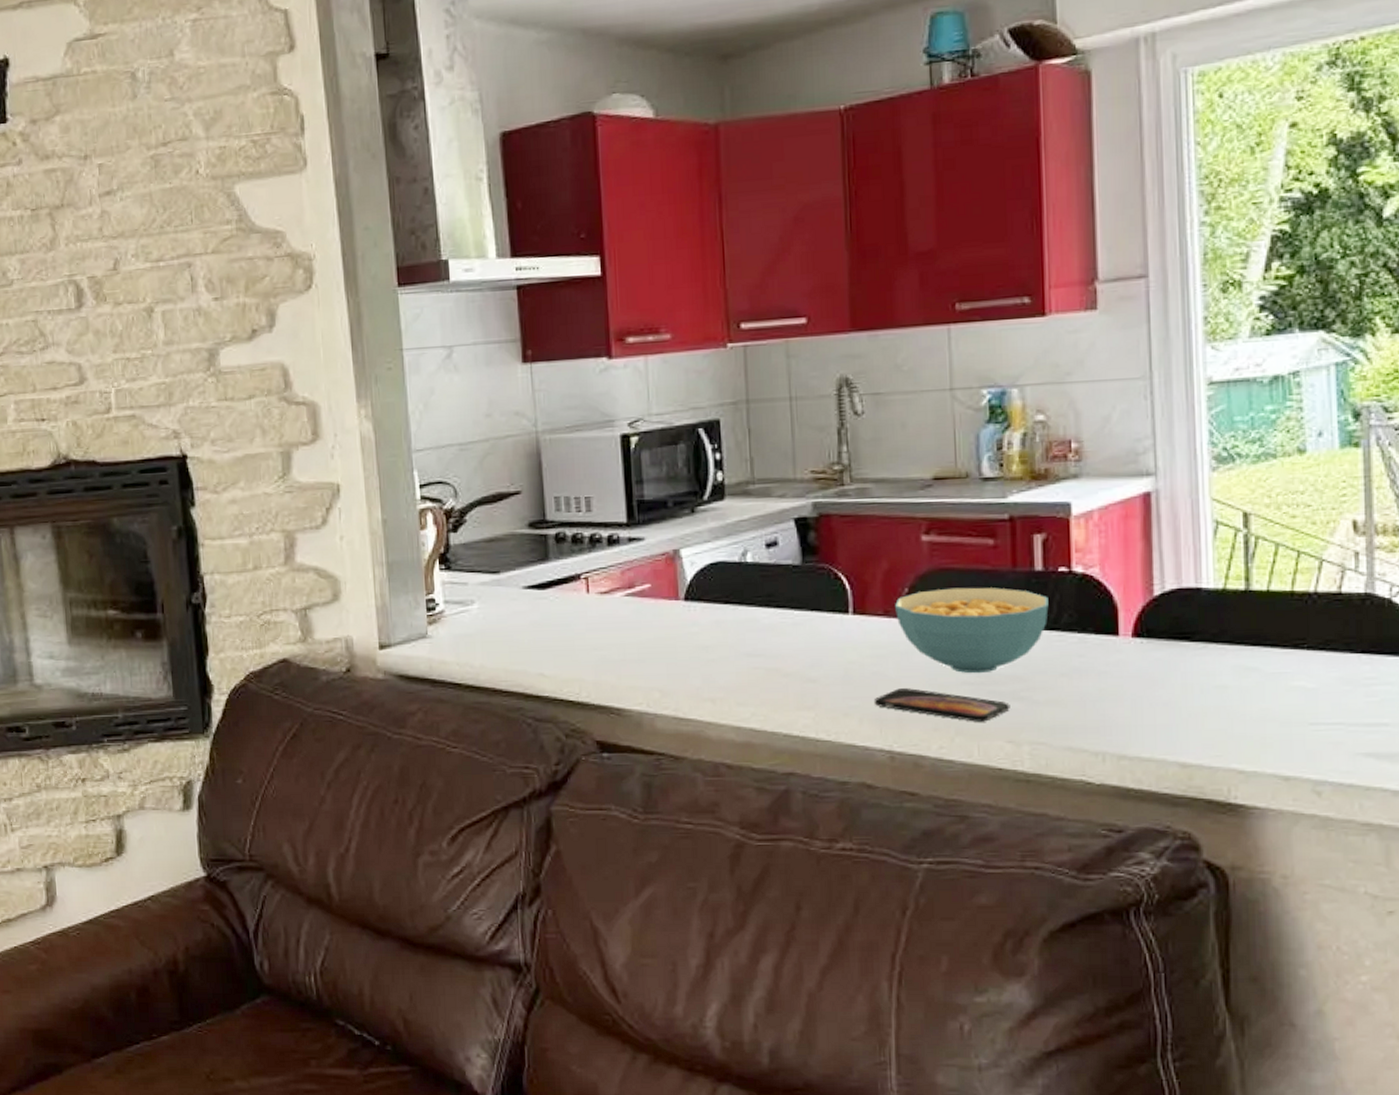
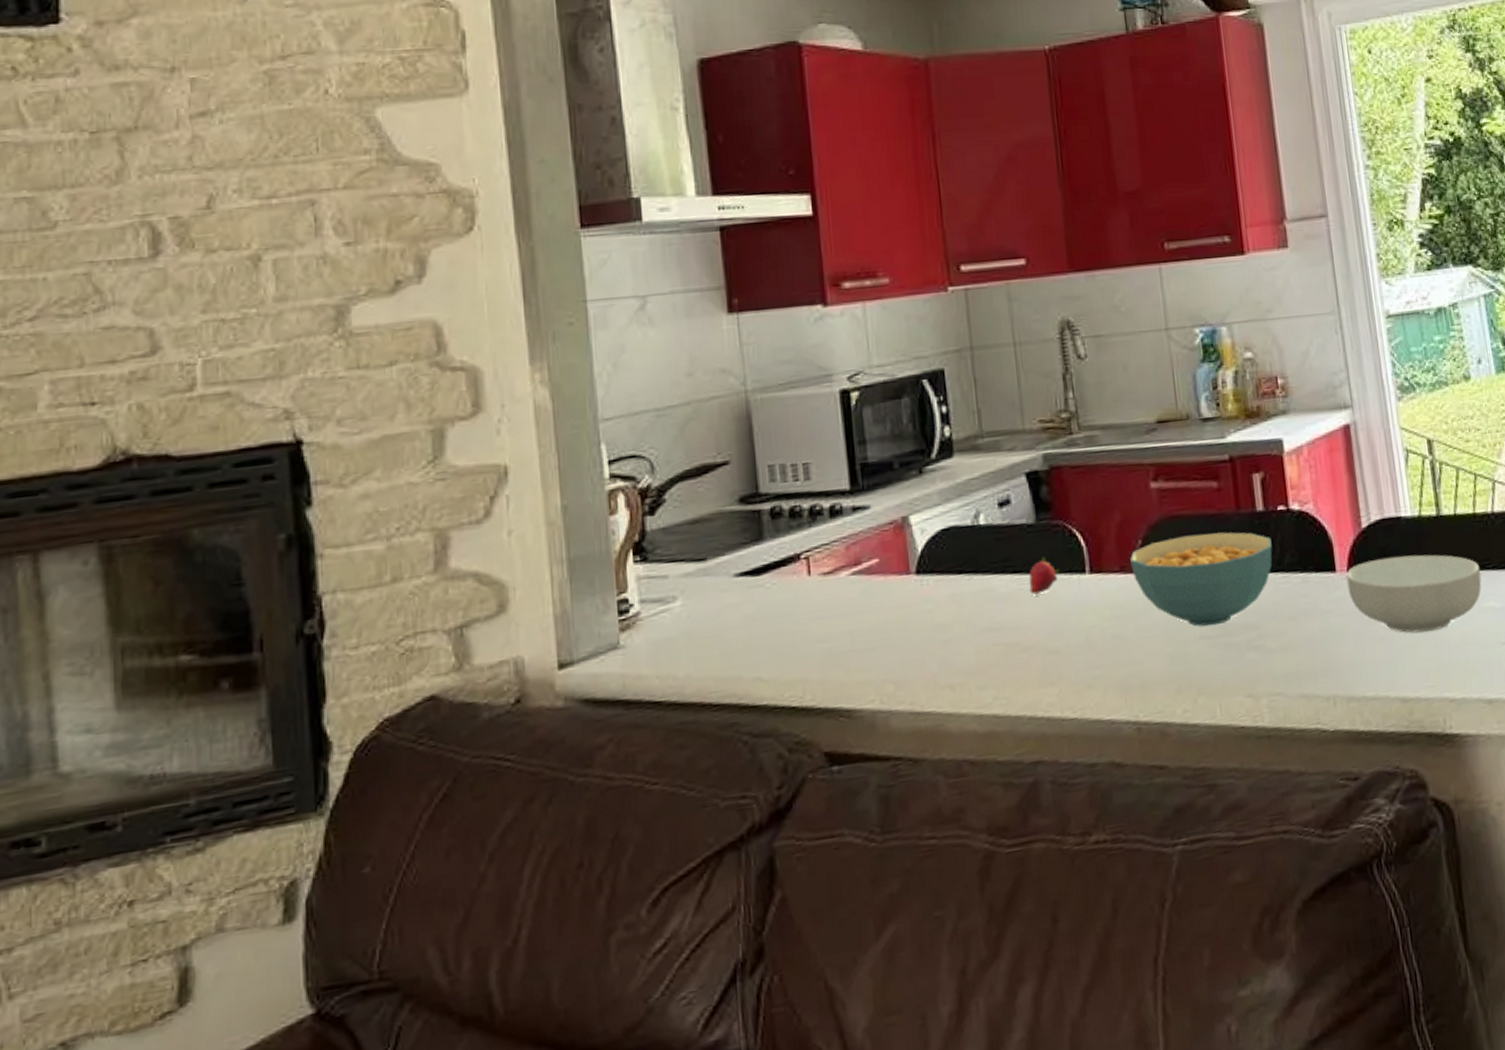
fruit: none [791,596,822,628] -> present [1028,557,1059,595]
smartphone: present [873,688,1010,722] -> none [1116,649,1247,679]
cereal bowl: none [1130,626,1292,703] -> present [1346,554,1482,633]

